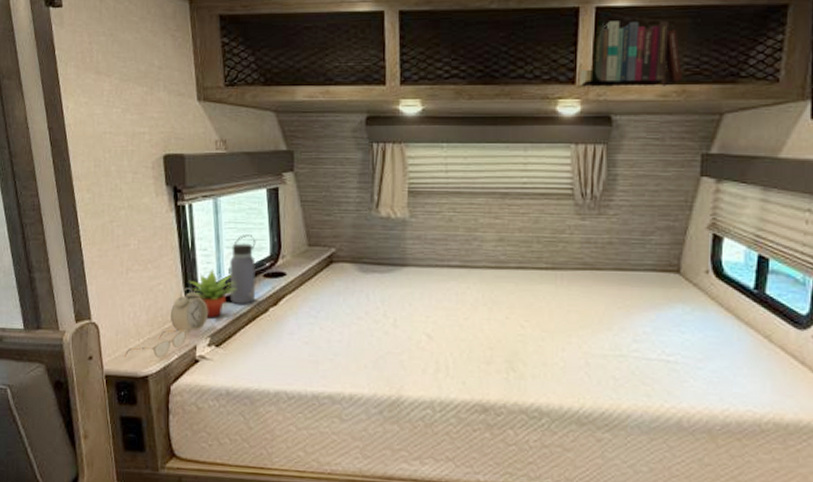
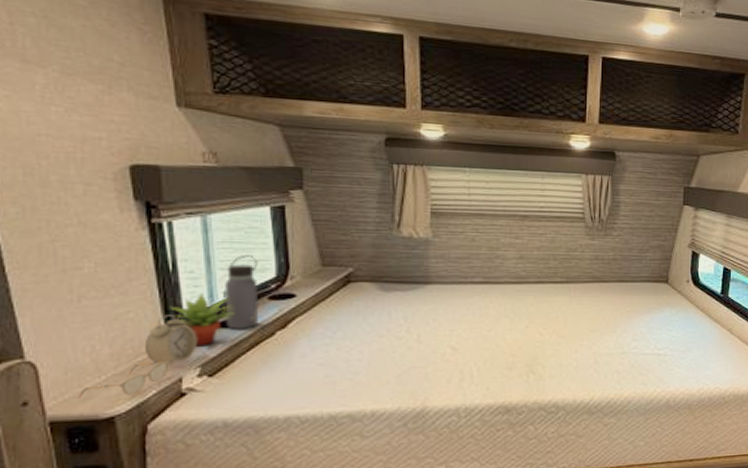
books: present [579,20,683,87] -> none [589,69,671,130]

